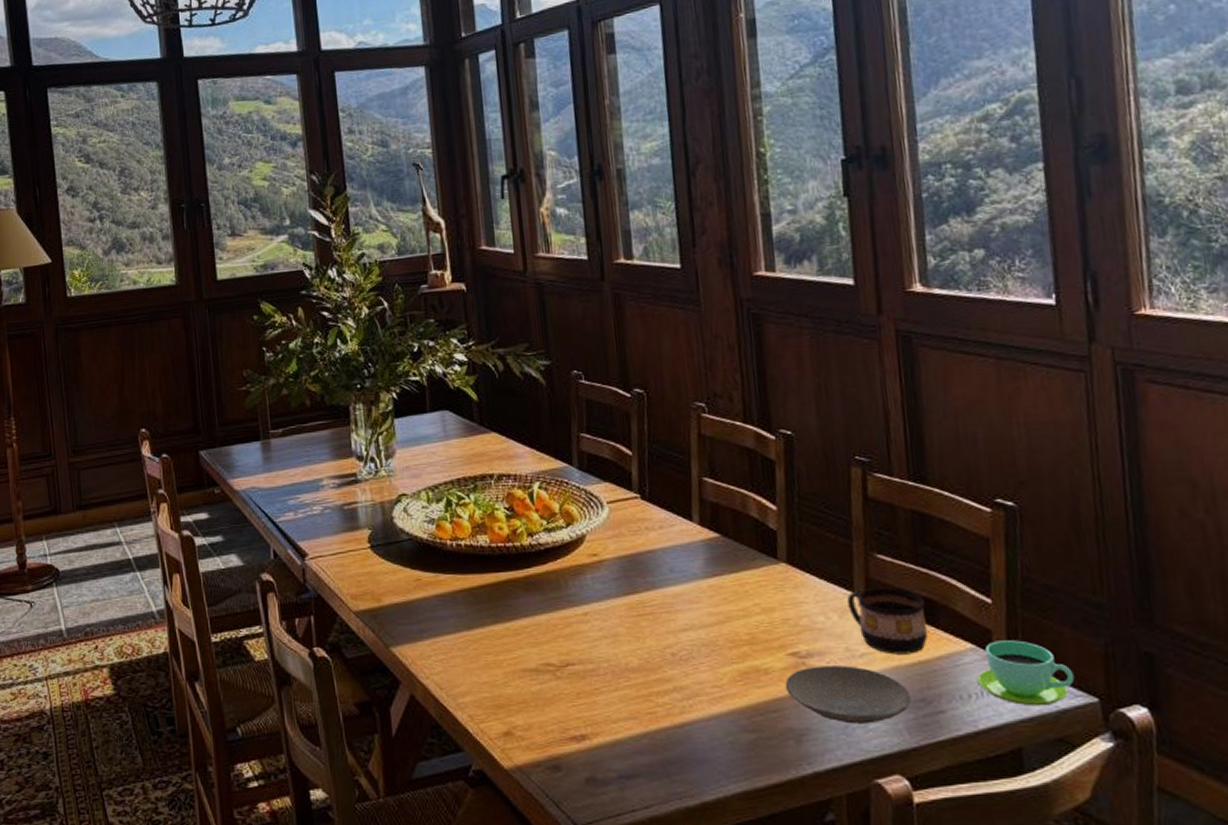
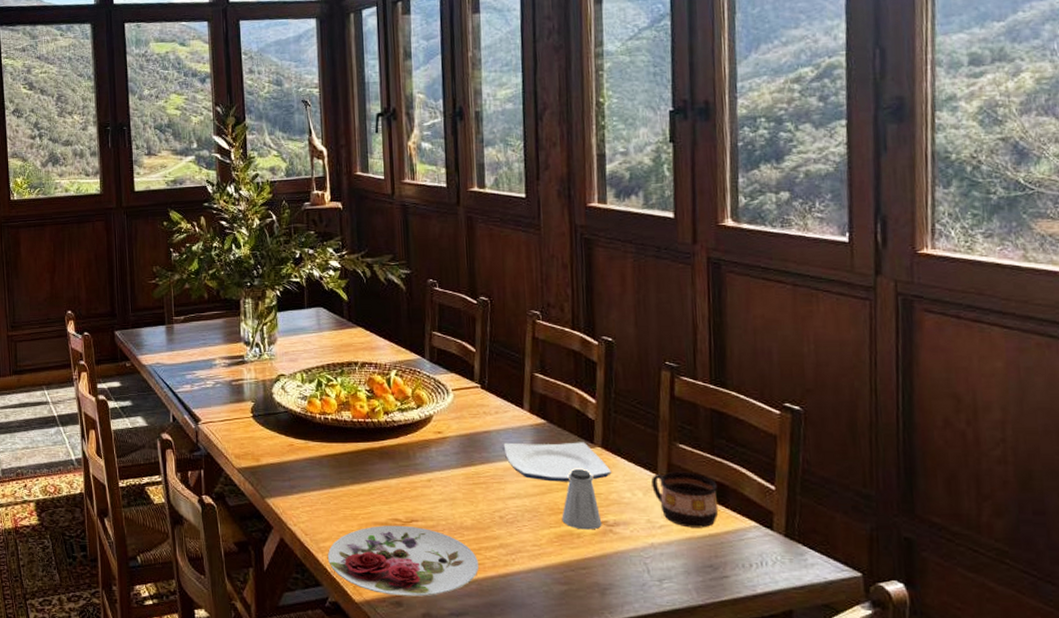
plate: none [467,671,650,758] -> present [327,525,478,597]
plate: none [671,558,800,608] -> present [503,442,612,482]
saltshaker: none [744,591,793,664] -> present [561,469,602,530]
plate: present [784,665,911,724] -> none [594,533,701,583]
cup: present [977,640,1075,707] -> none [758,521,842,577]

